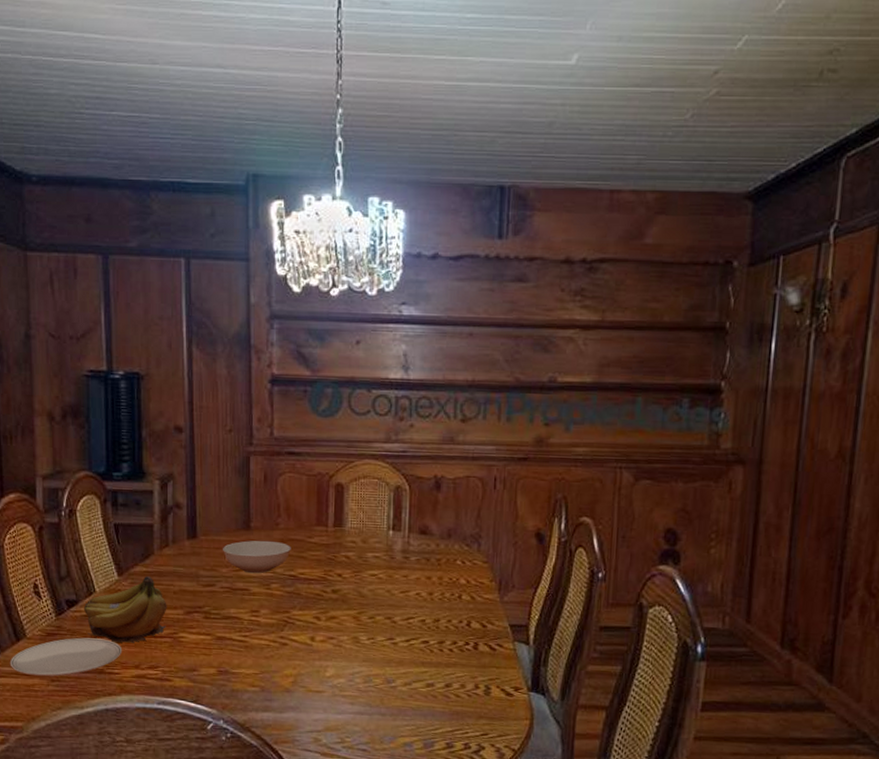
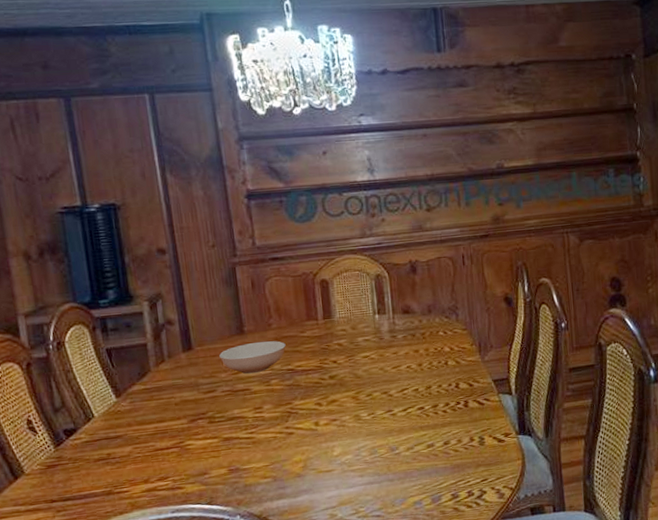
plate: present [9,637,123,677] -> none [9,460,129,511]
fruit: present [84,576,167,643] -> none [84,393,172,462]

